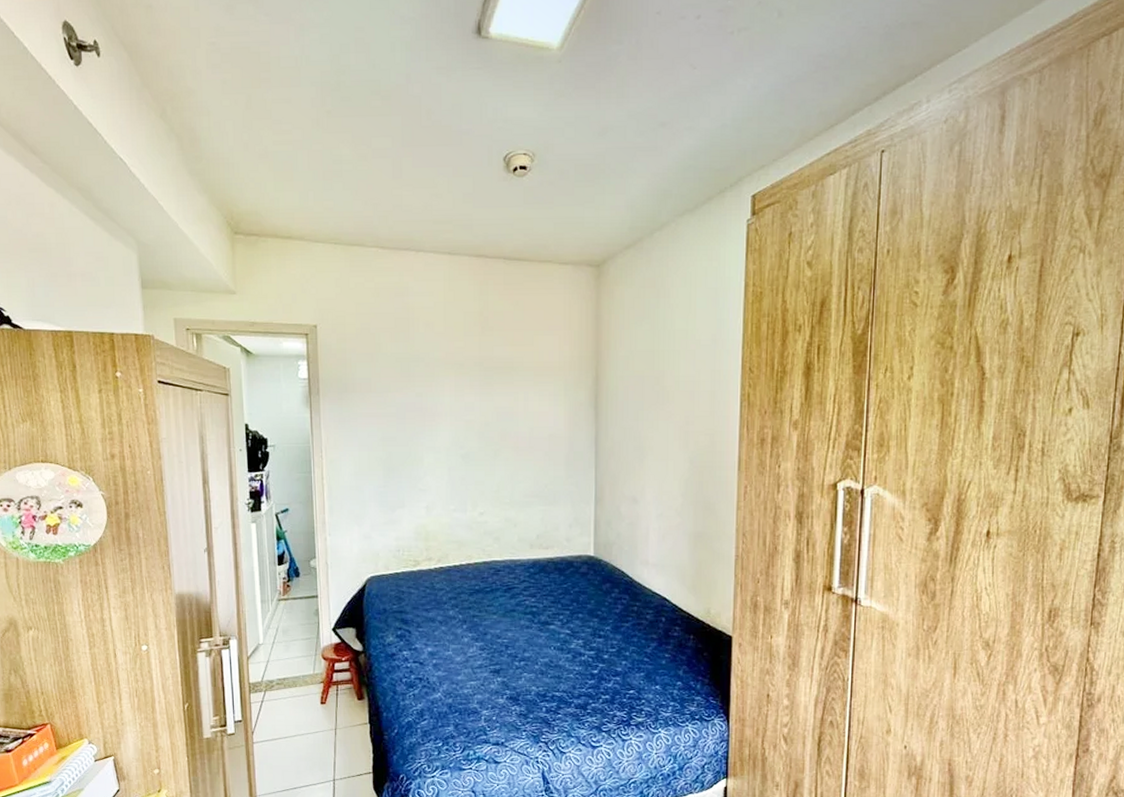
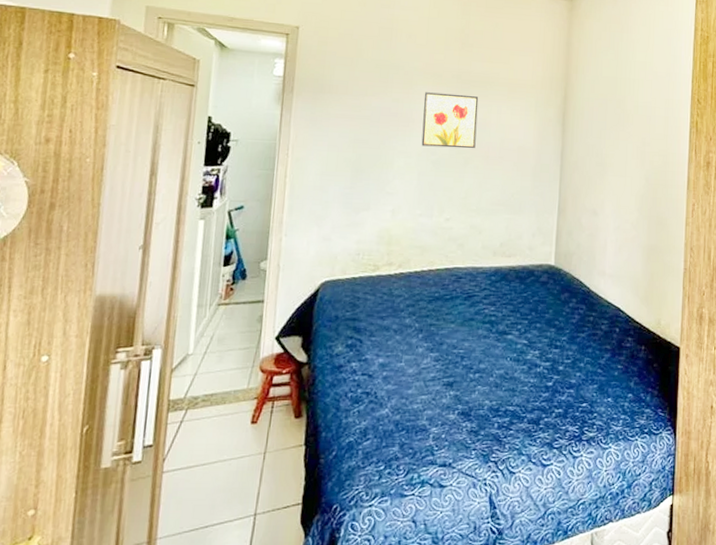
wall art: none [447,383,504,440] -> present [421,92,479,149]

